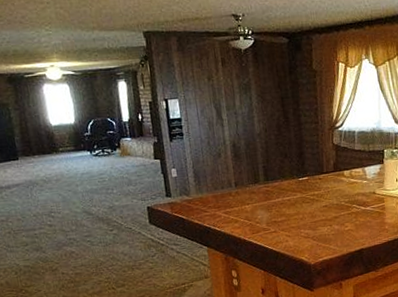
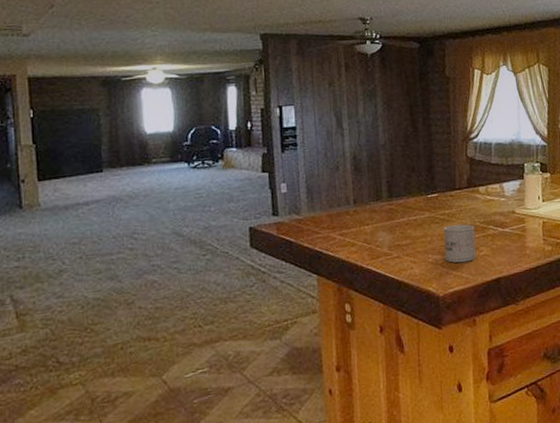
mug: none [313,203,342,237] -> present [443,224,476,263]

